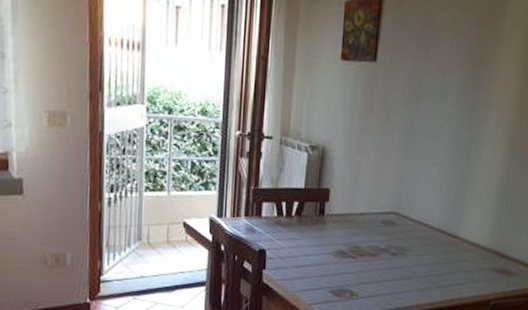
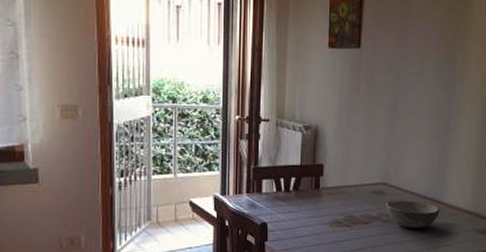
bowl: none [396,232,454,264] -> present [386,201,439,228]

